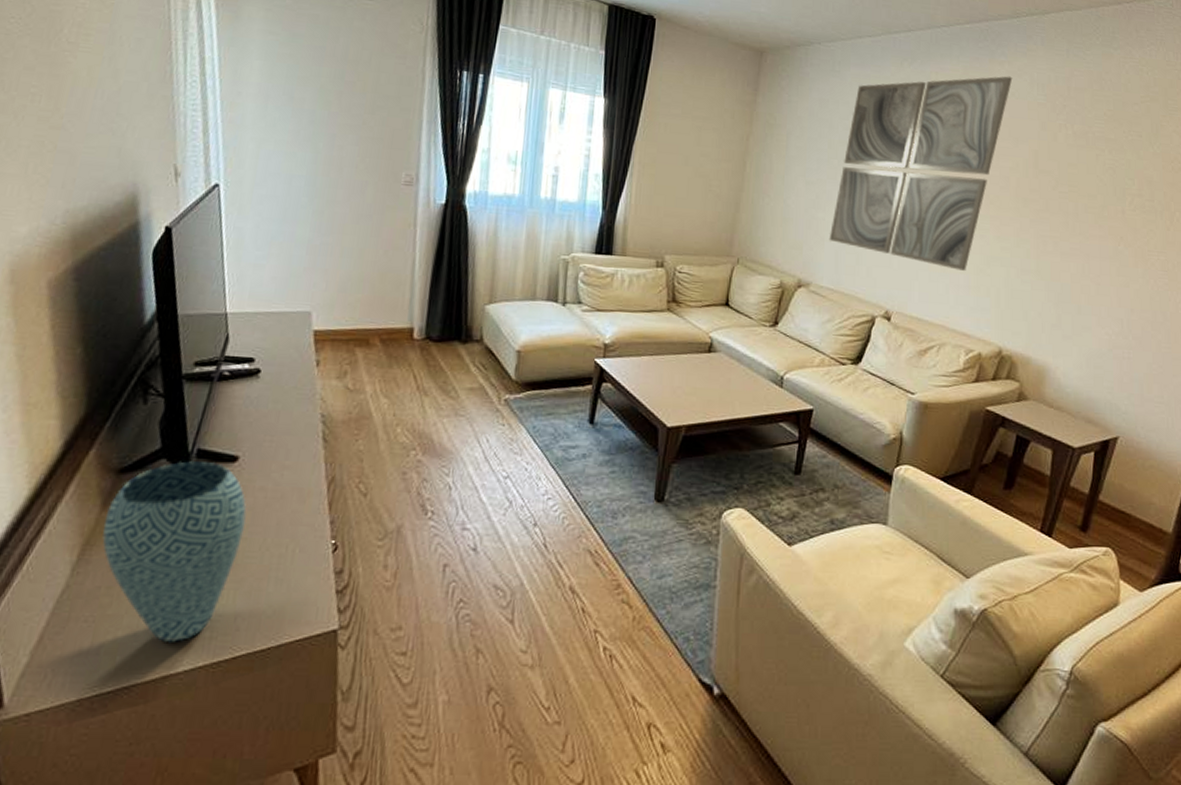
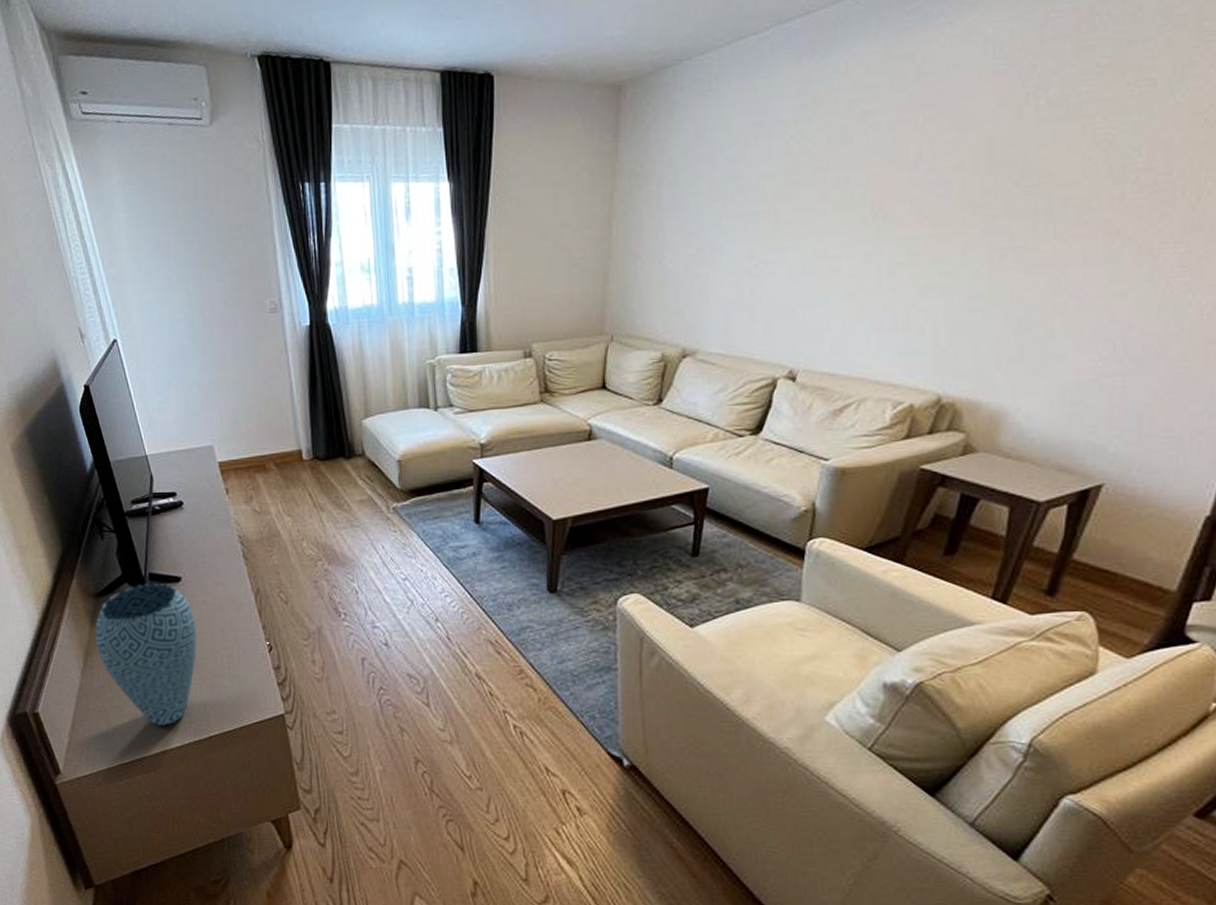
wall art: present [829,76,1013,272] -> none [715,42,957,310]

